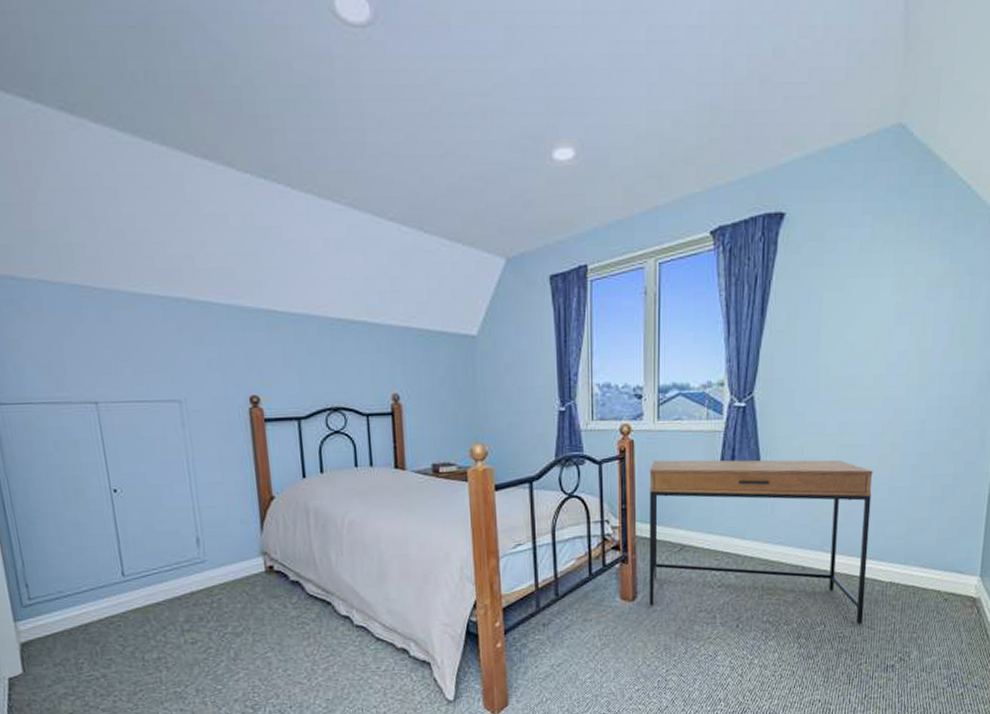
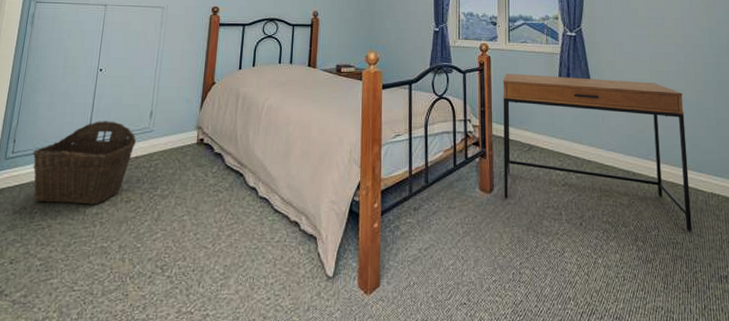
wicker basket: none [55,553,187,652] -> present [32,121,136,205]

